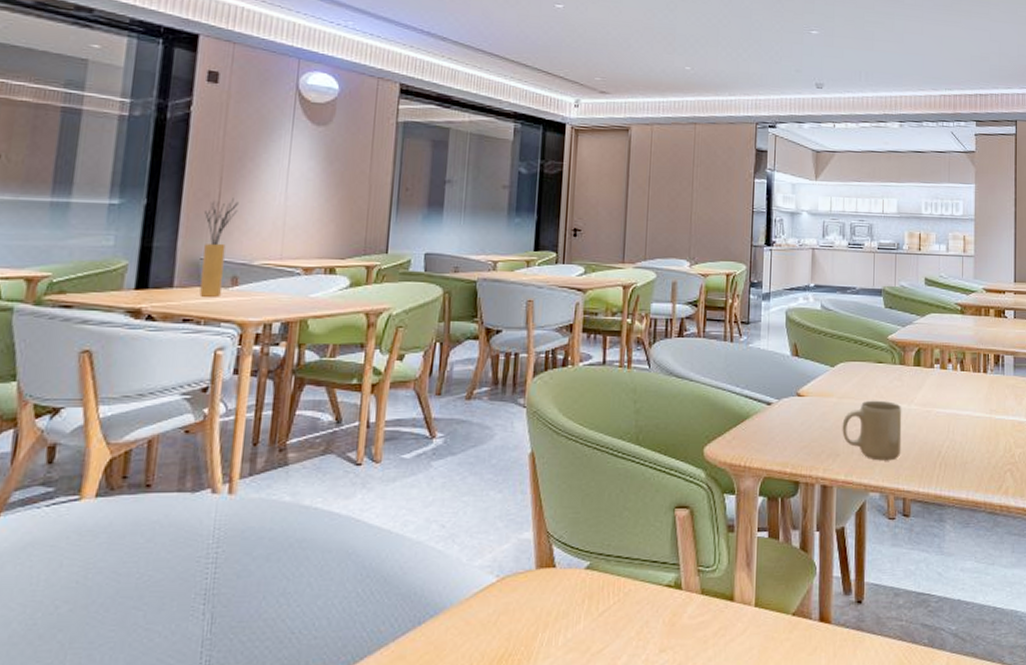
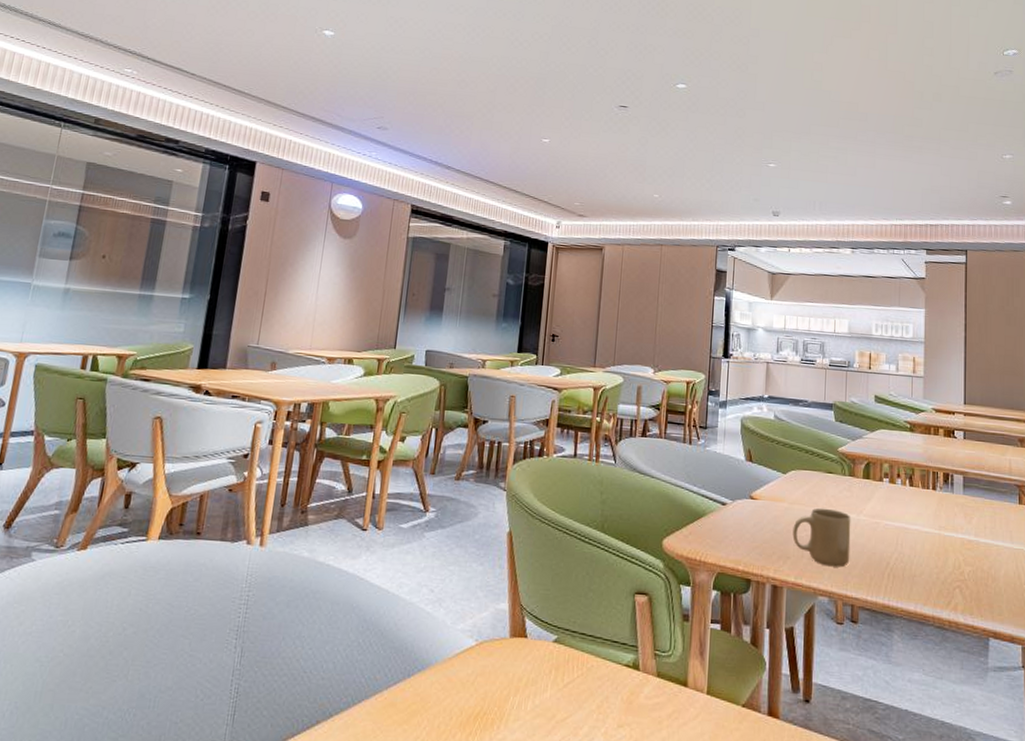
vase: present [199,198,239,297] -> none [246,296,280,379]

